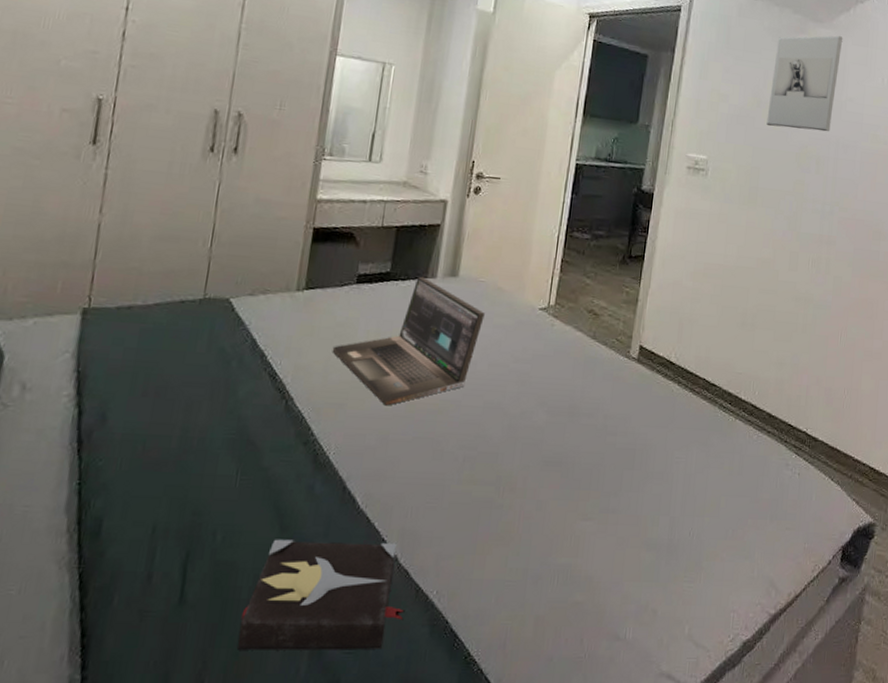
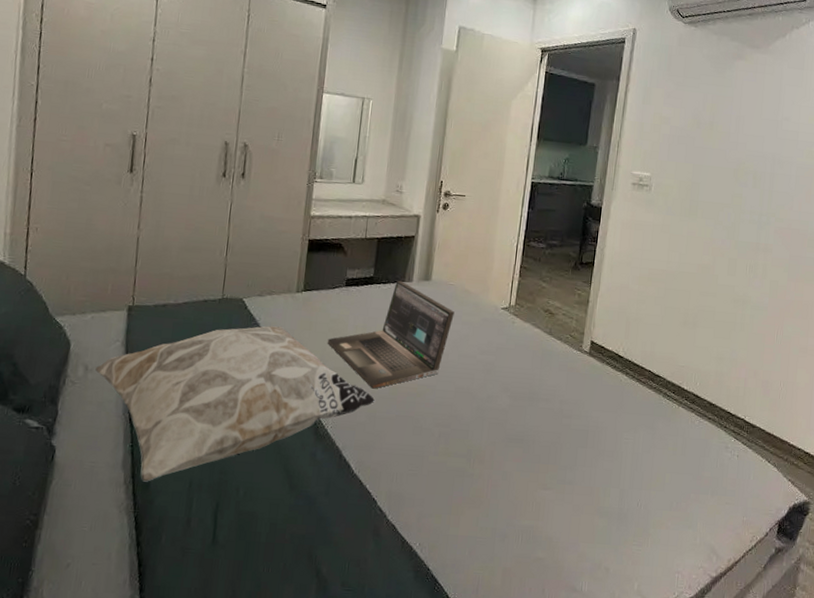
decorative pillow: none [35,331,389,529] -> present [95,326,376,482]
hardback book: present [237,539,405,650] -> none [259,495,393,588]
wall sculpture: present [766,35,843,132] -> none [706,60,779,149]

